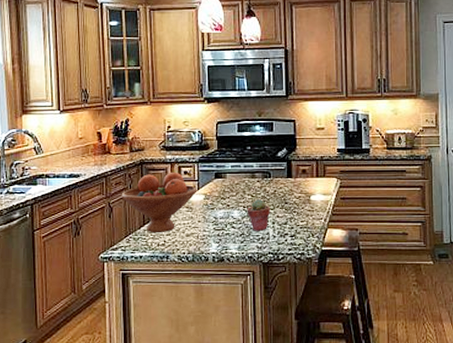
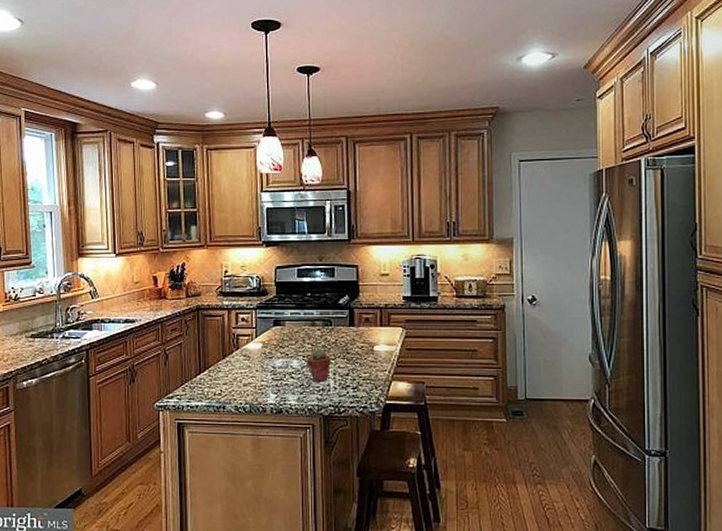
fruit bowl: present [121,172,198,232] -> none [177,318,255,381]

